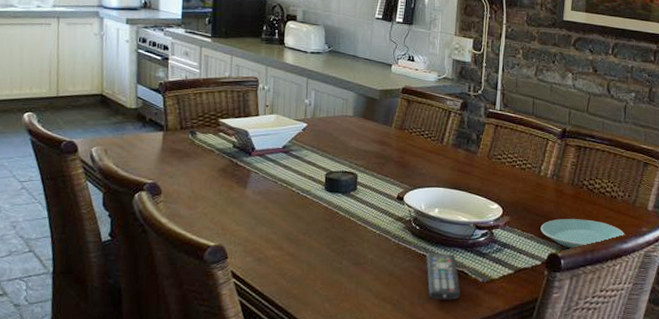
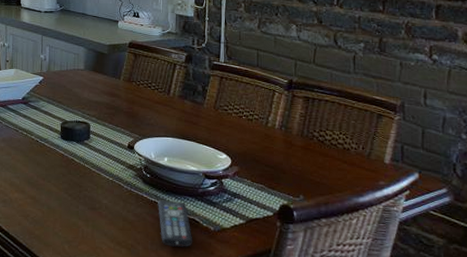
plate: present [540,219,626,249] -> none [271,170,361,202]

